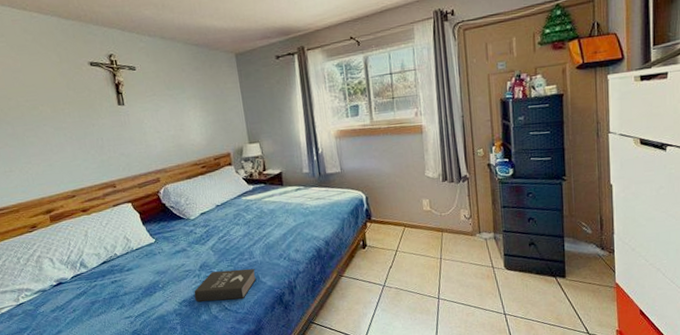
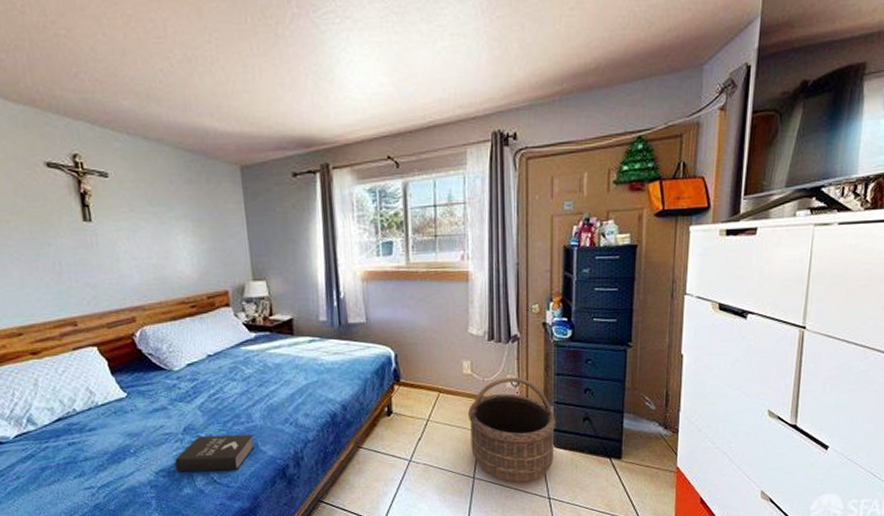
basket: none [429,211,506,302] -> present [467,377,556,483]

